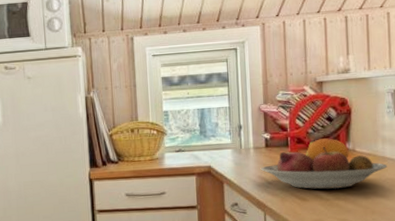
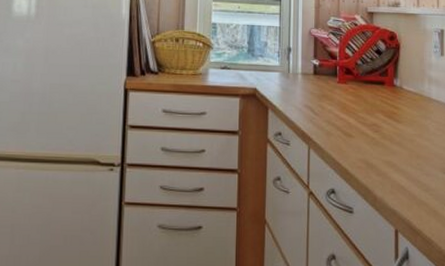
fruit bowl: present [260,138,388,190] -> none [307,72,433,127]

